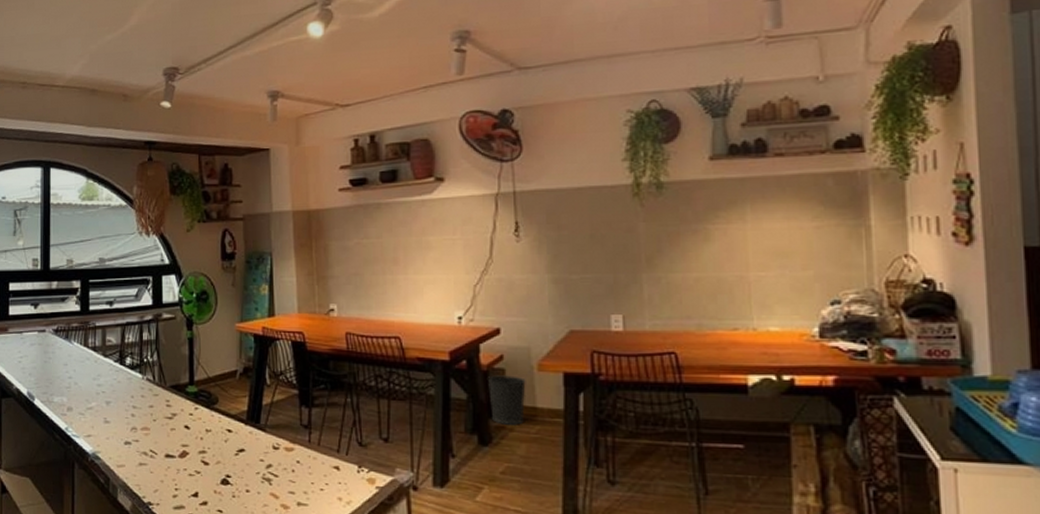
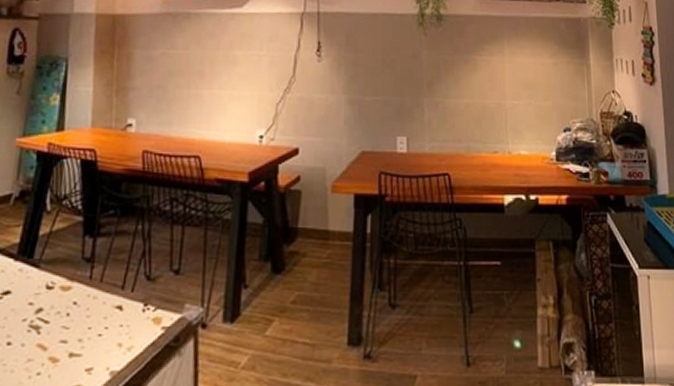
wastebasket: present [487,375,526,425] -> none [283,197,320,250]

